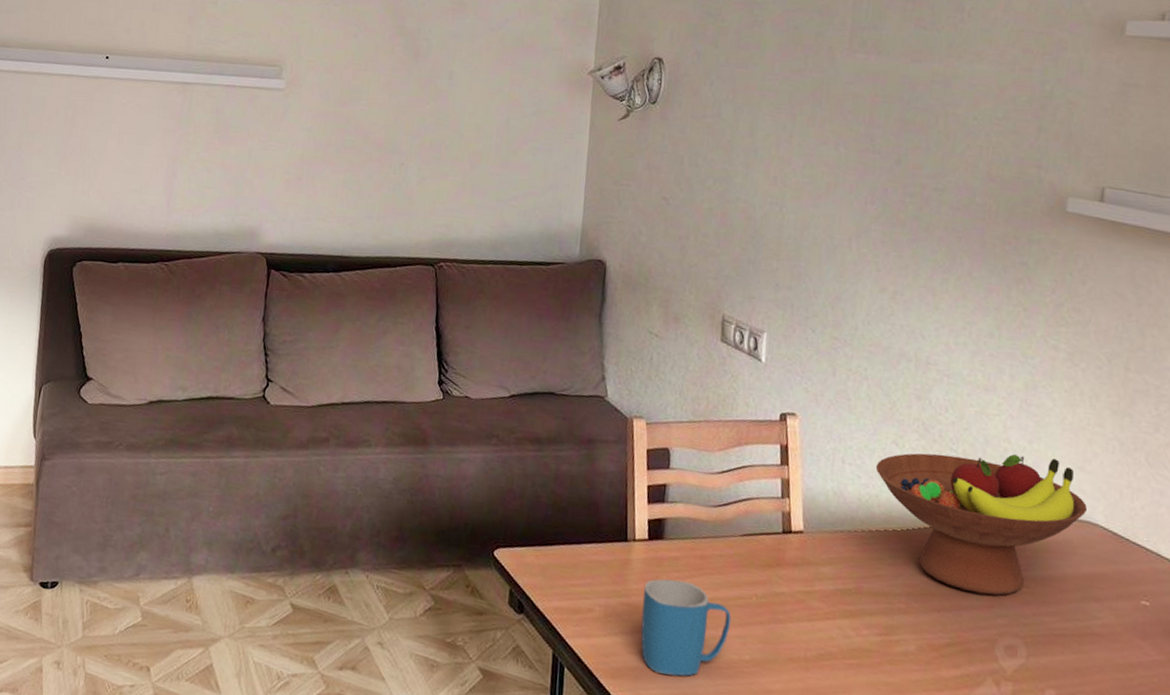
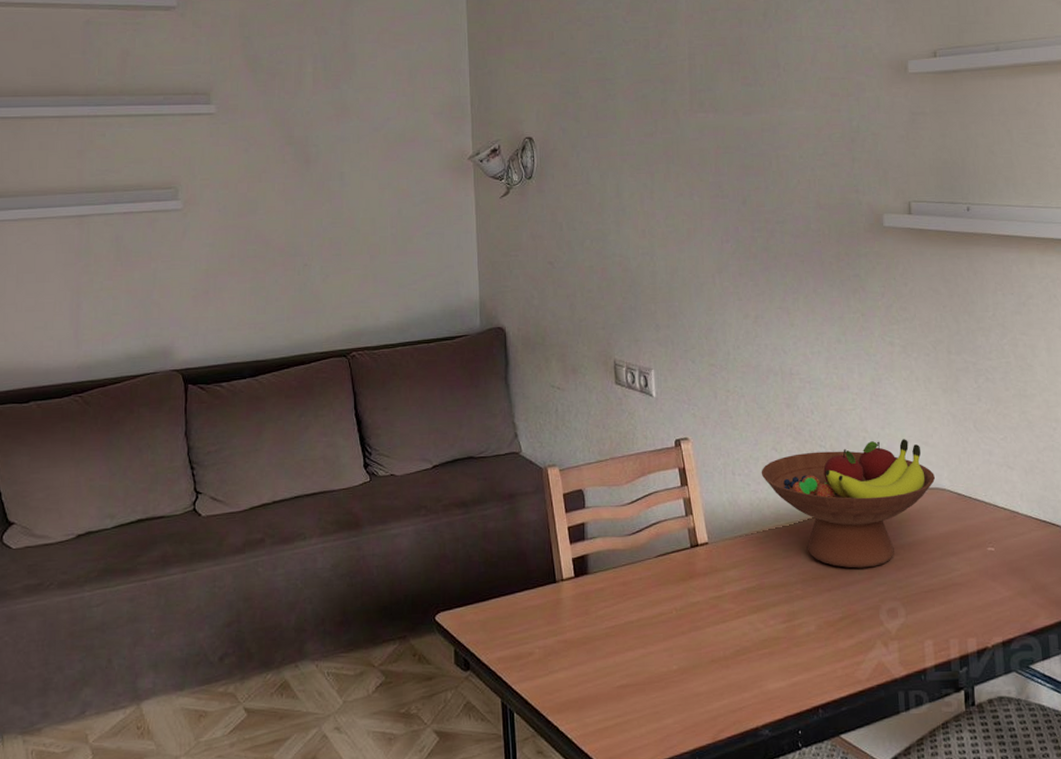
mug: present [641,579,732,677] -> none [576,608,657,699]

